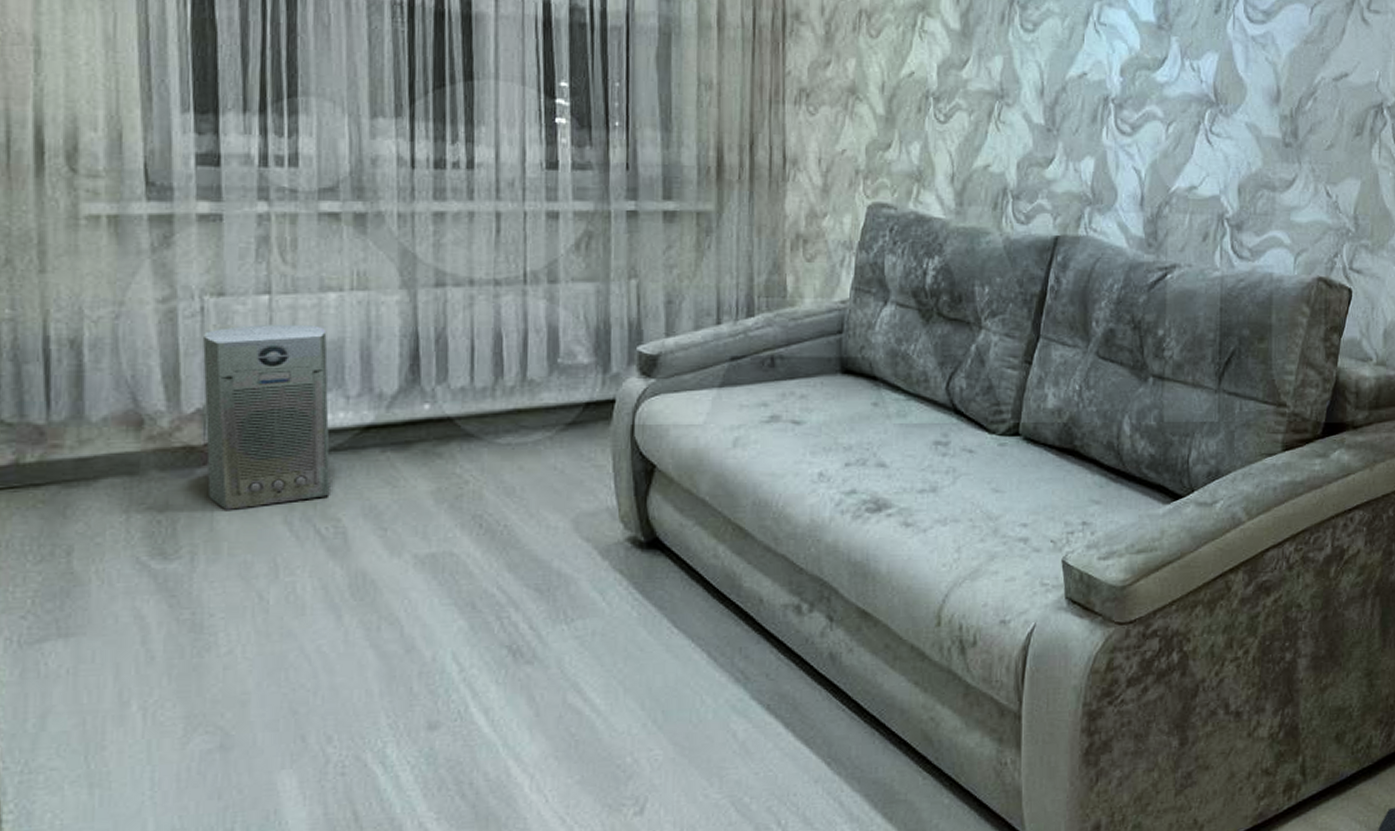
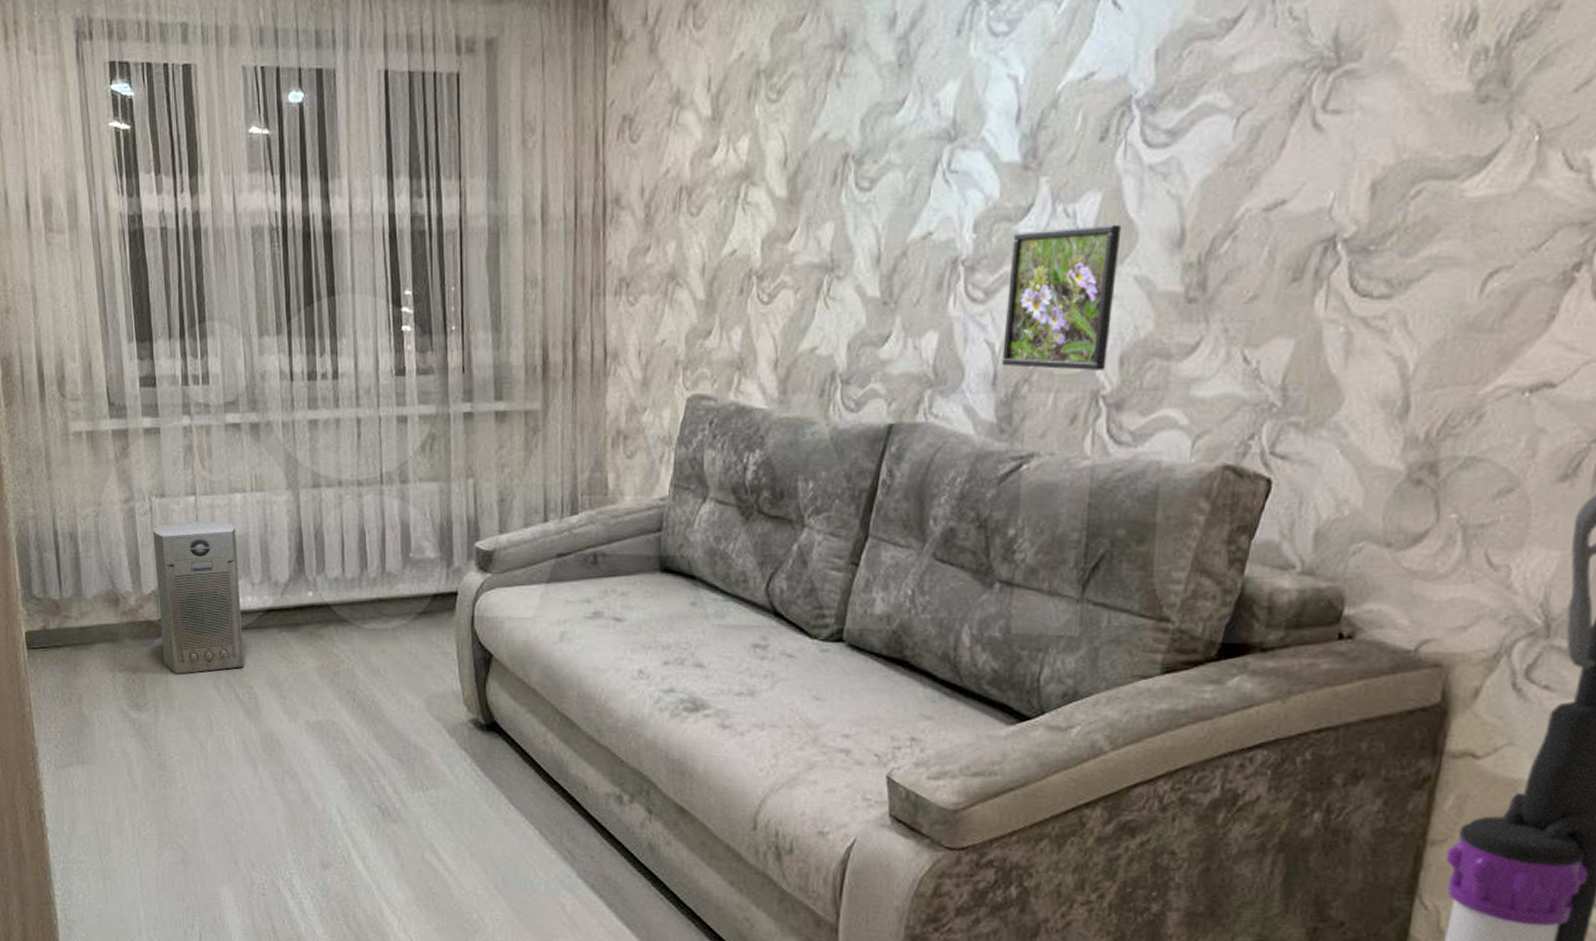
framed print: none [1147,79,1234,197] -> present [1002,224,1122,370]

